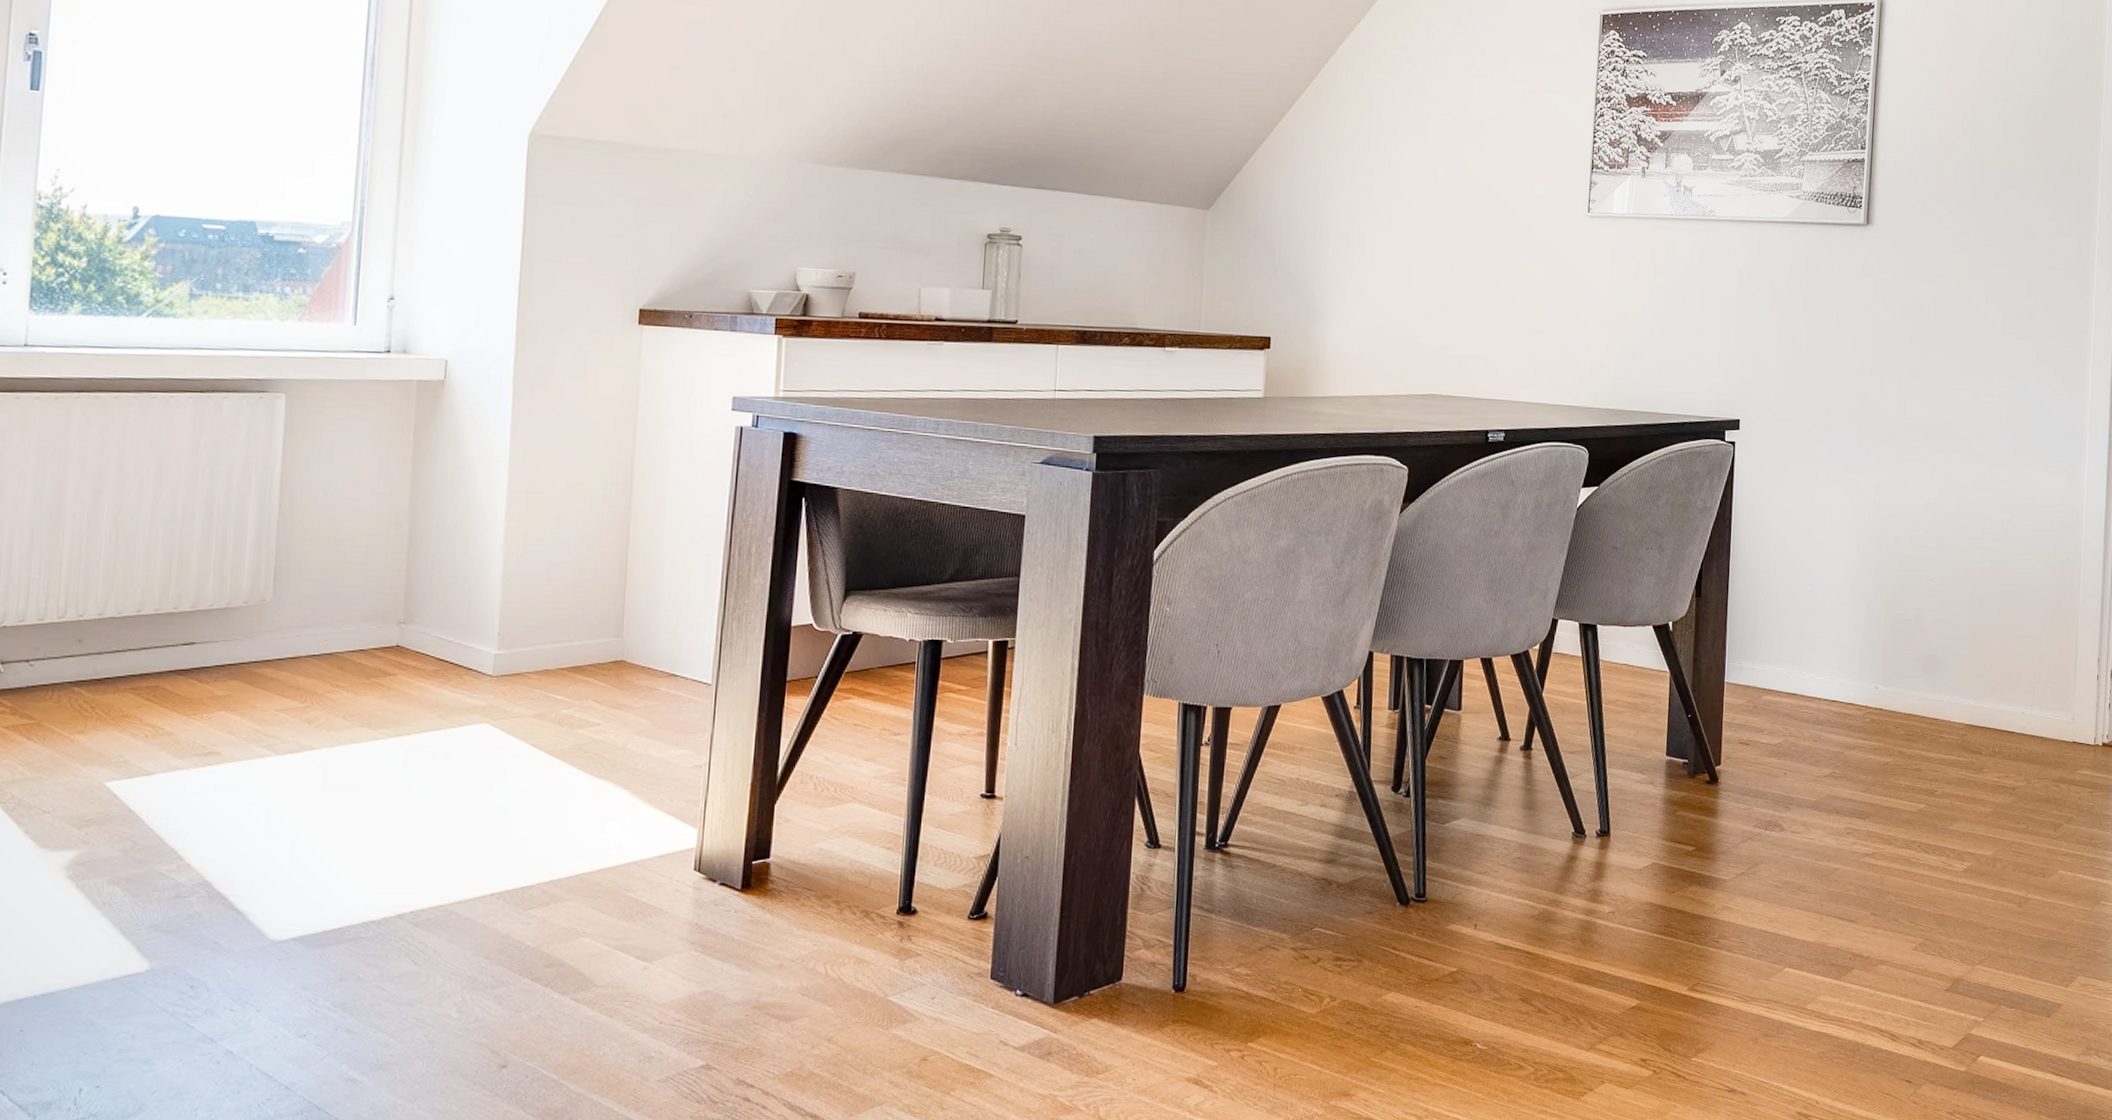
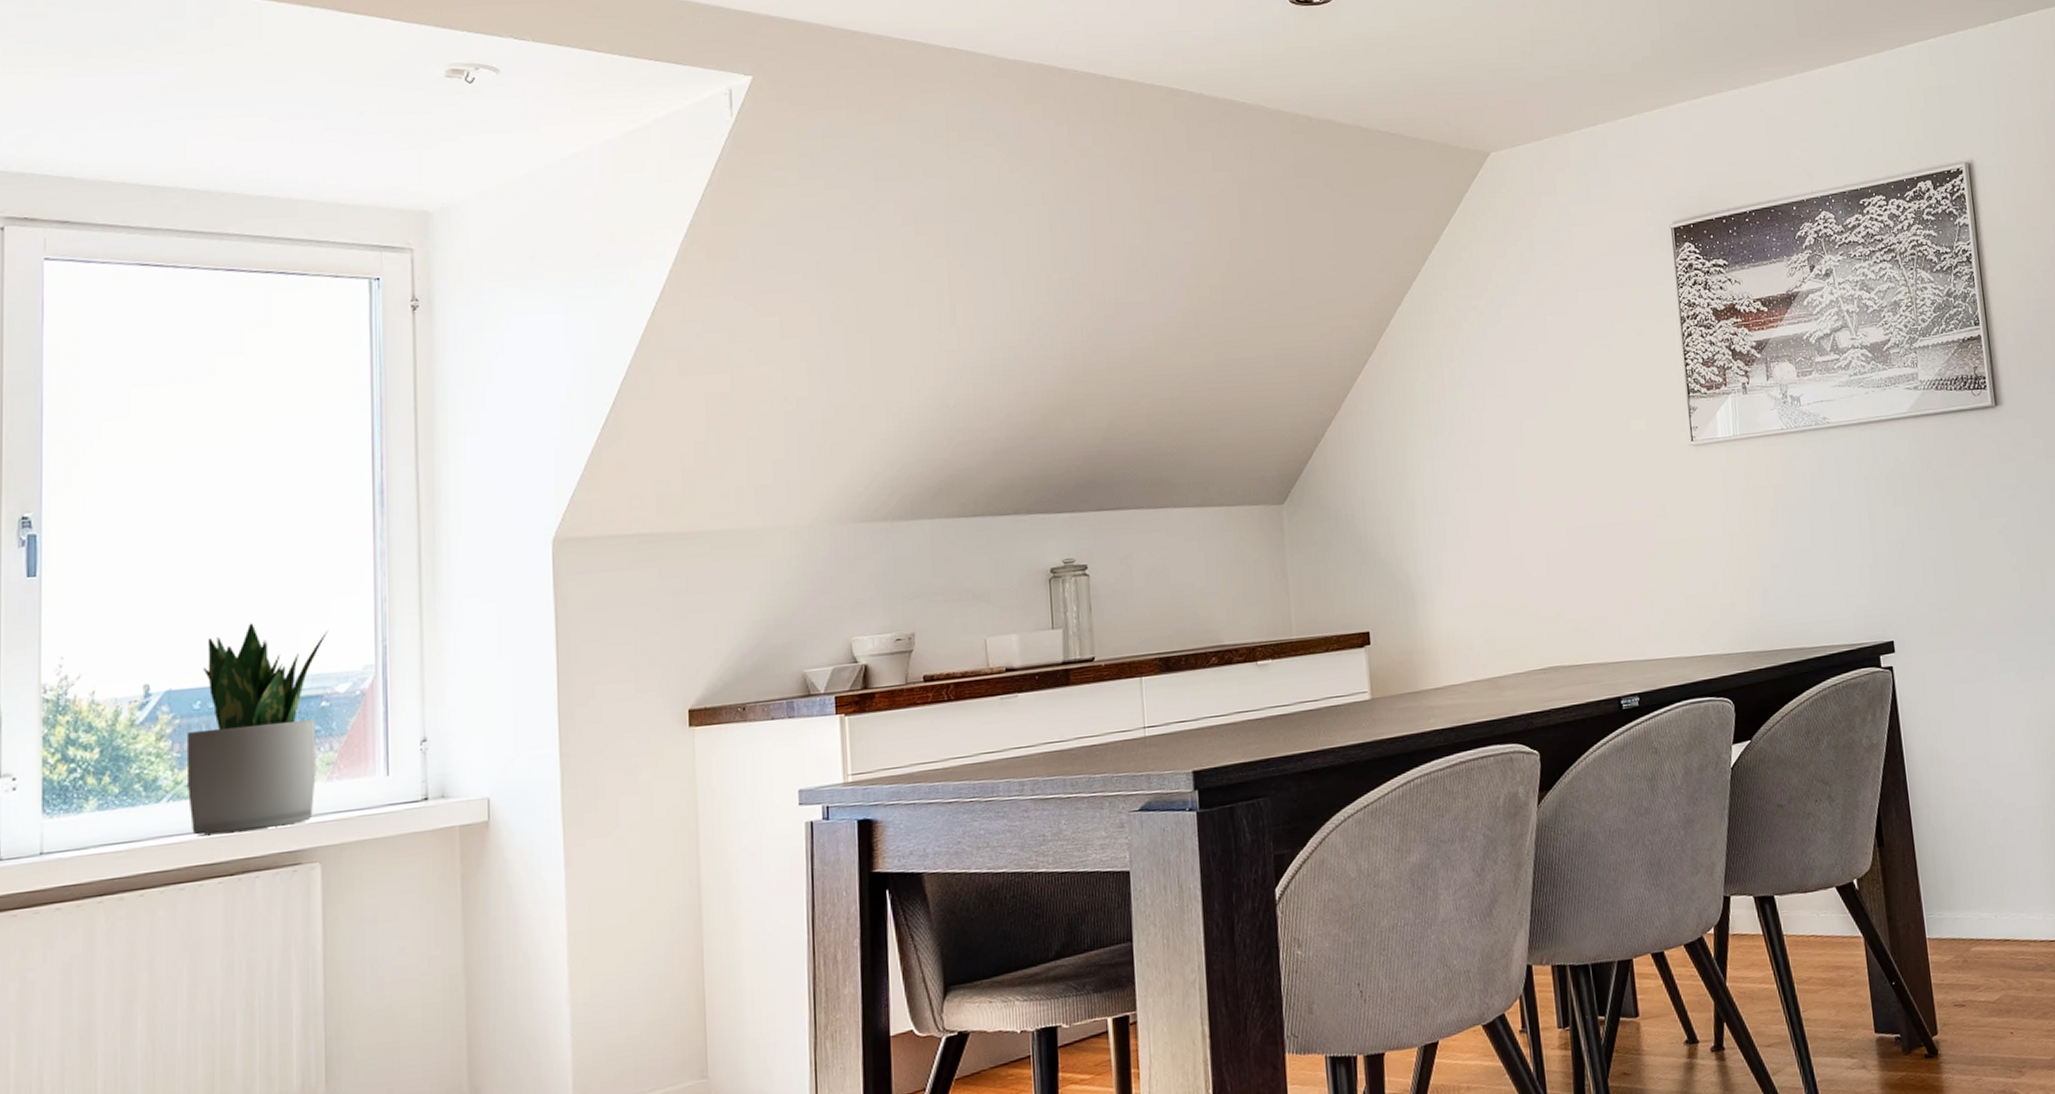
planter: none [167,166,311,355] -> present [186,623,329,836]

